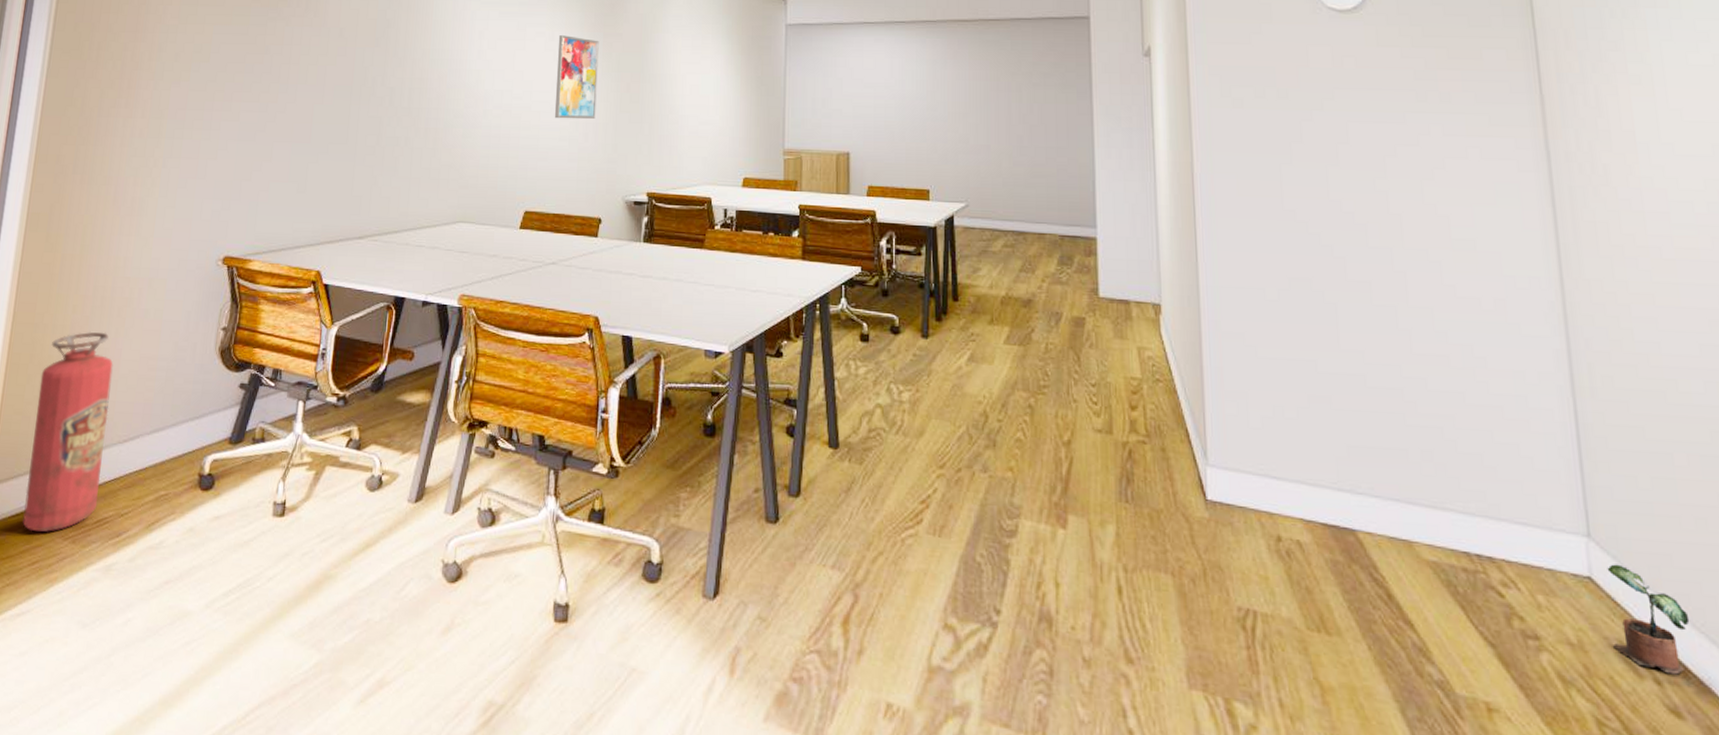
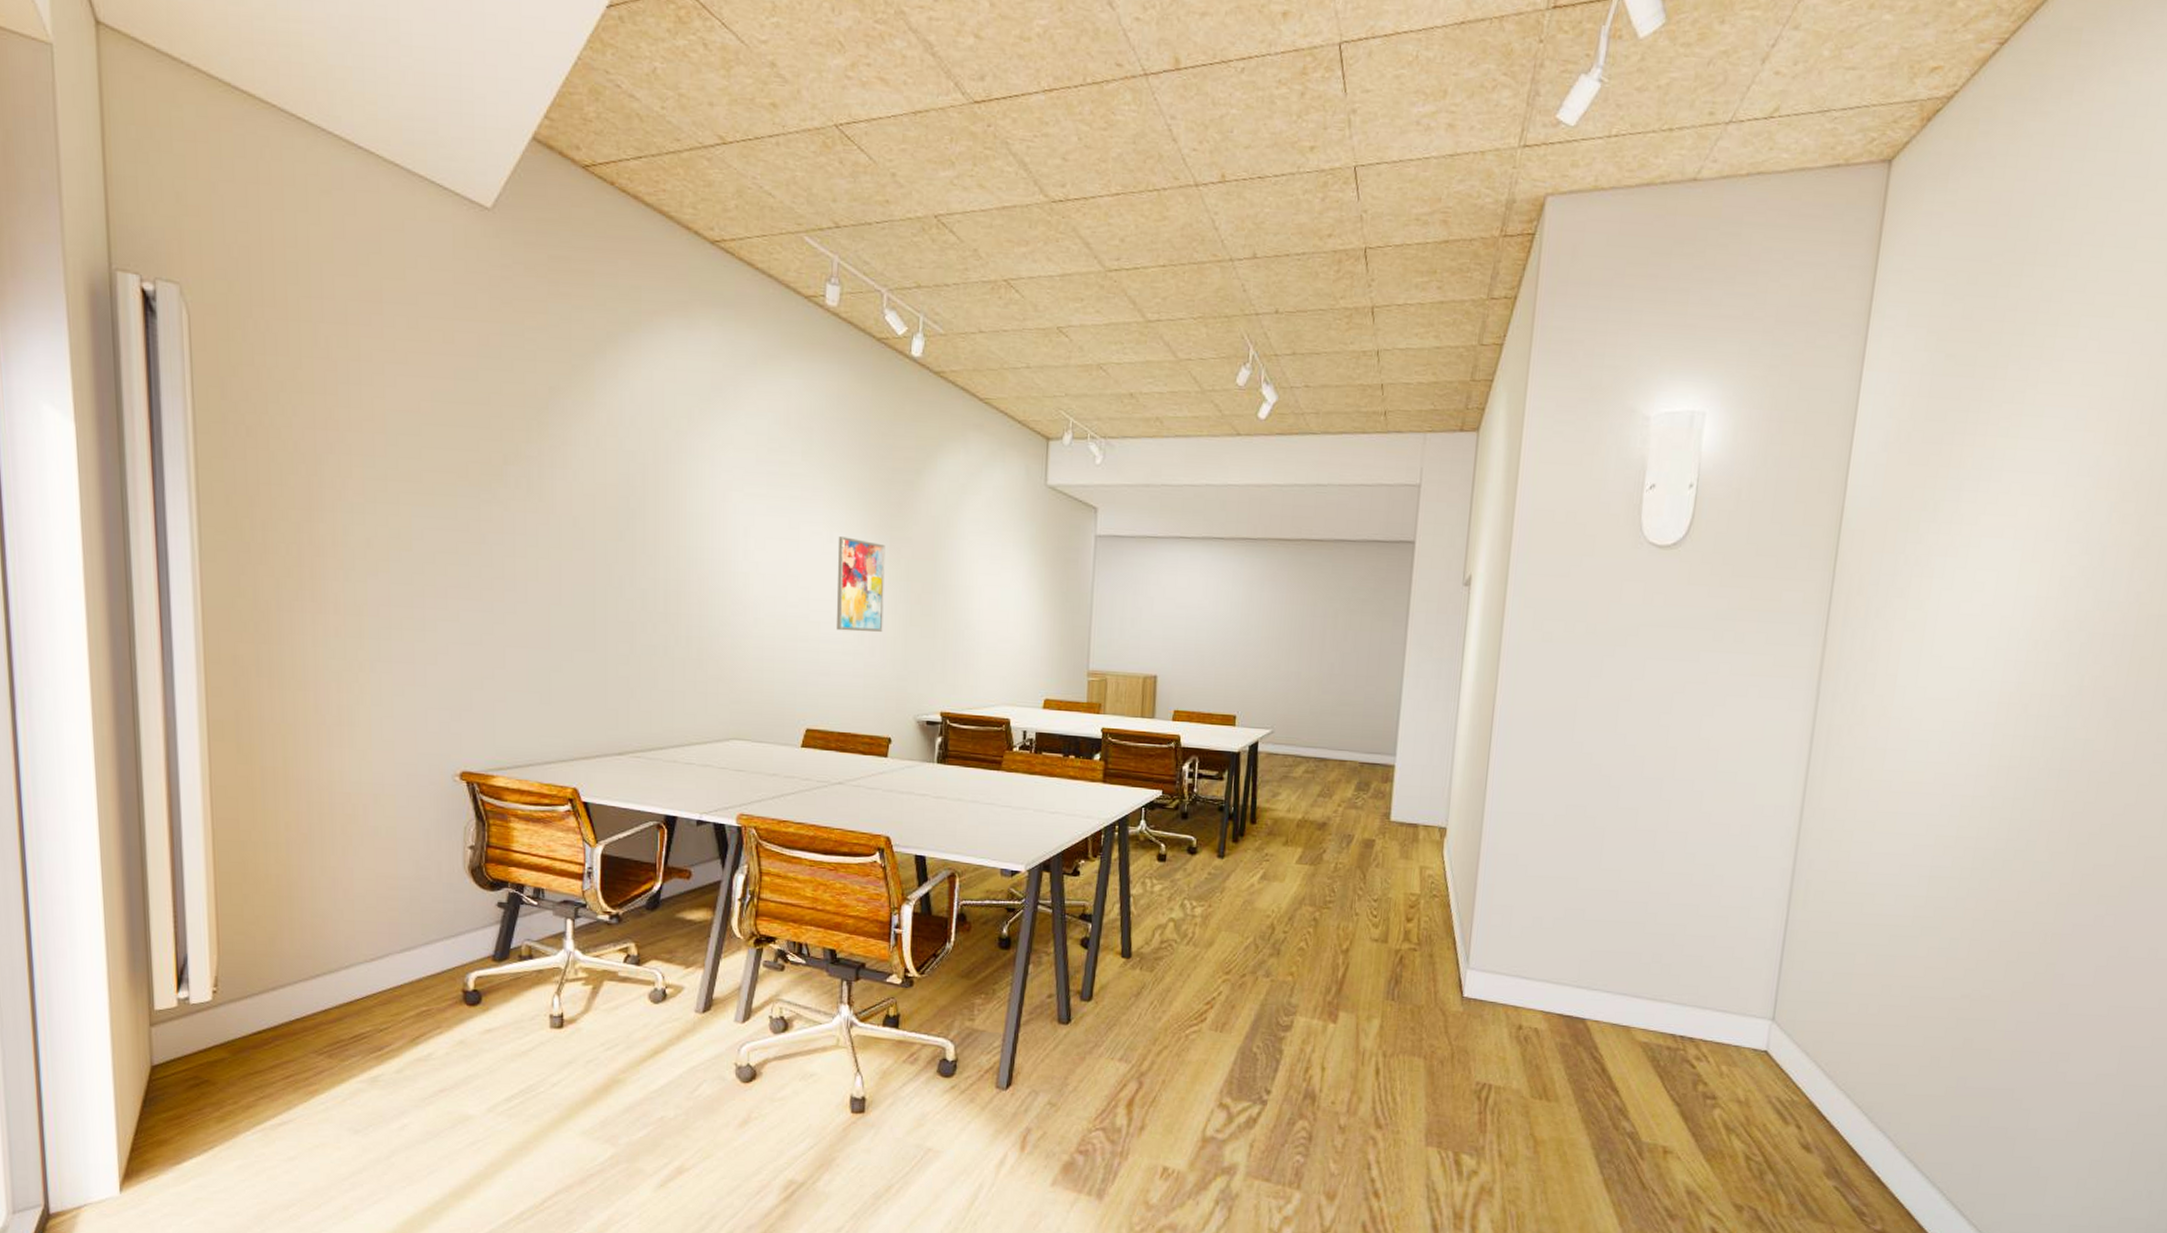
fire extinguisher: present [22,331,113,532] -> none [259,849,351,1048]
potted plant: present [1607,564,1690,675] -> none [1771,1040,1835,1121]

